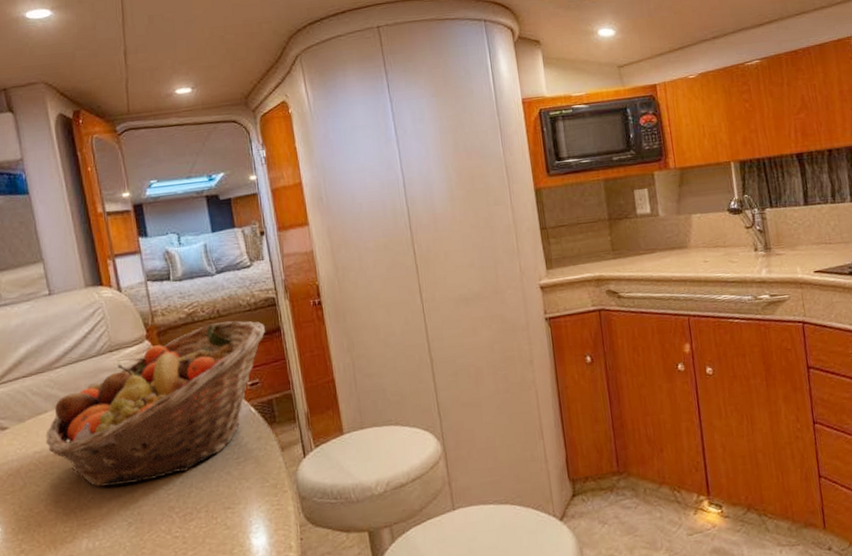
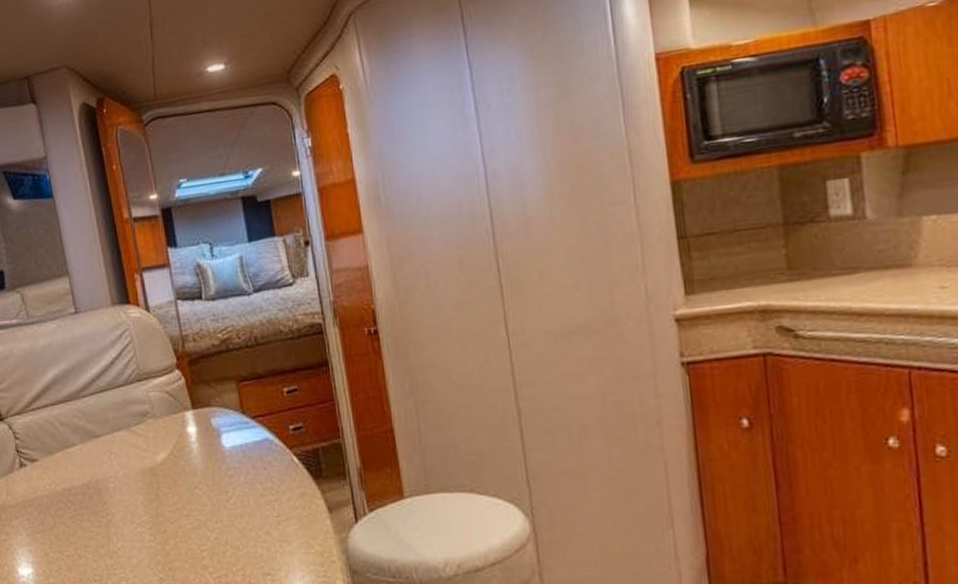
fruit basket: present [46,321,265,488] -> none [74,350,310,536]

